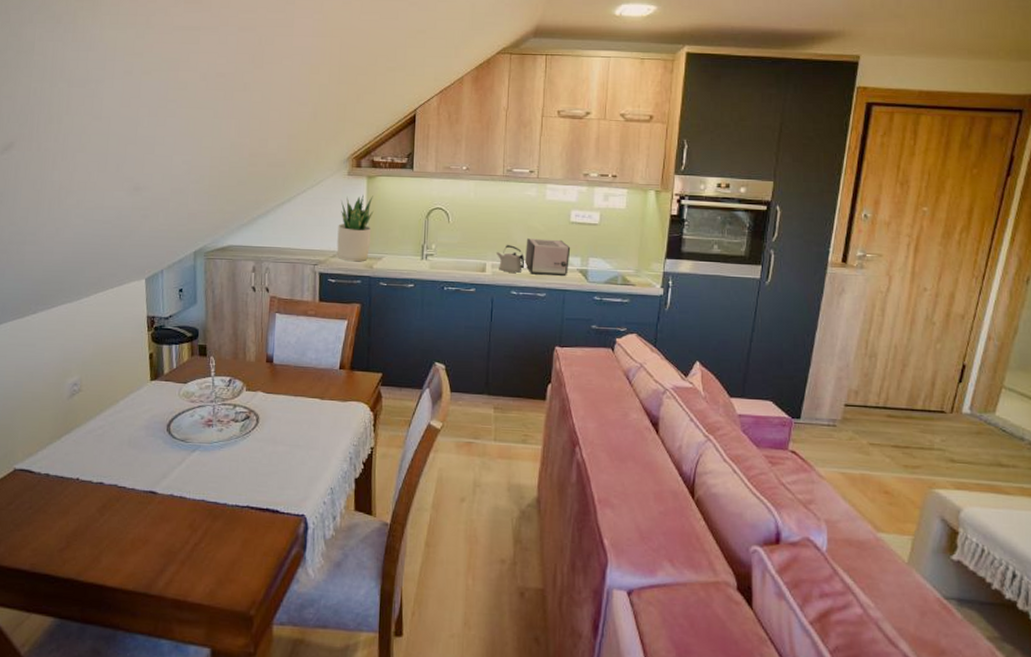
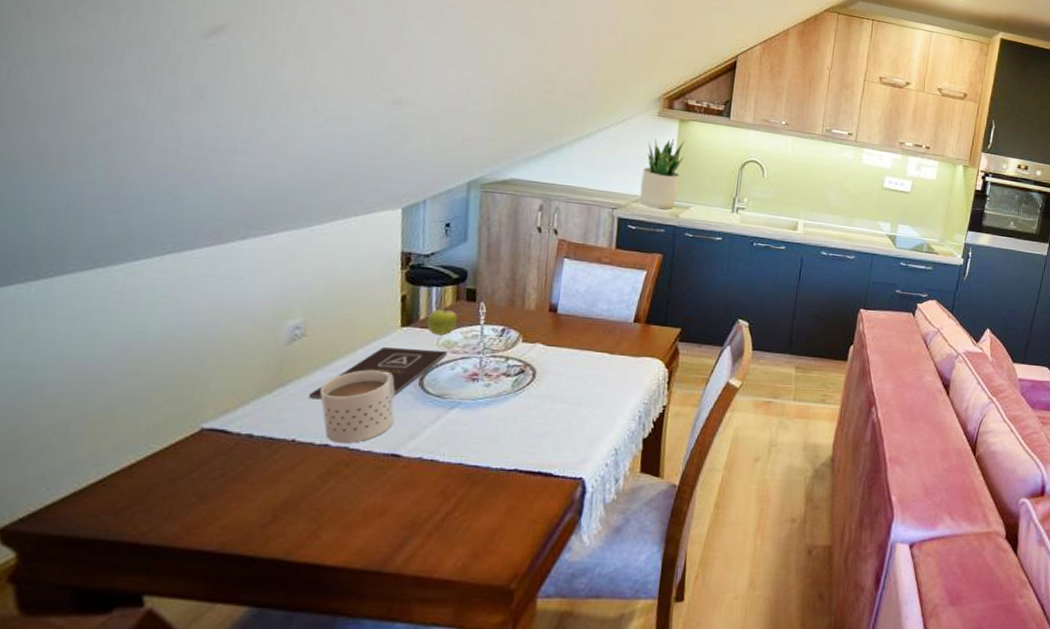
book: none [86,399,187,444] -> present [308,347,447,400]
mug: none [94,418,150,482] -> present [319,369,395,444]
fruit: none [169,364,194,387] -> present [426,309,458,336]
kettle: present [497,245,525,274] -> none [809,205,837,234]
toaster: present [524,238,571,277] -> none [836,200,882,241]

